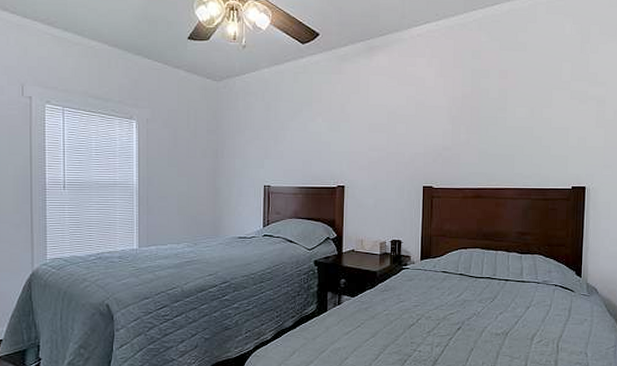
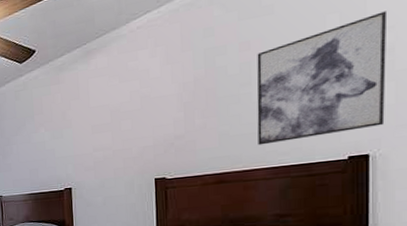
wall art: none [509,69,602,167] -> present [257,11,388,146]

